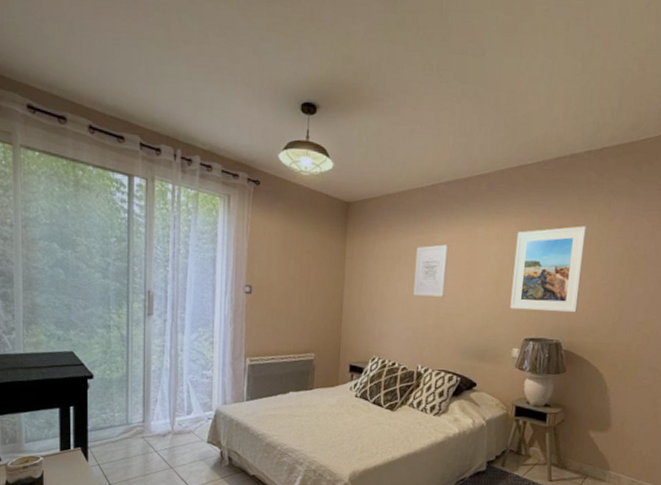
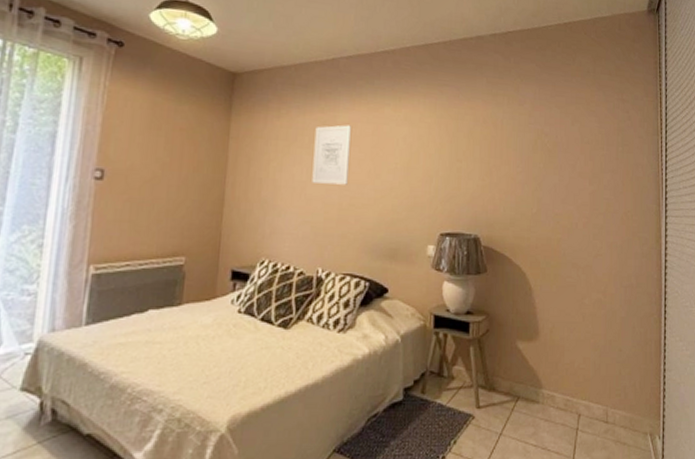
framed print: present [510,226,587,313] -> none [422,109,497,204]

